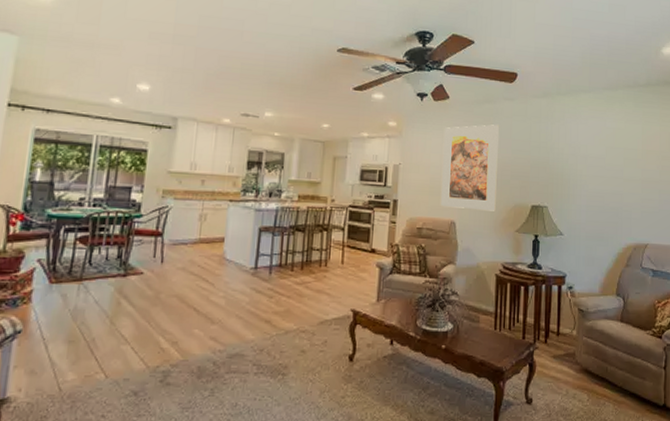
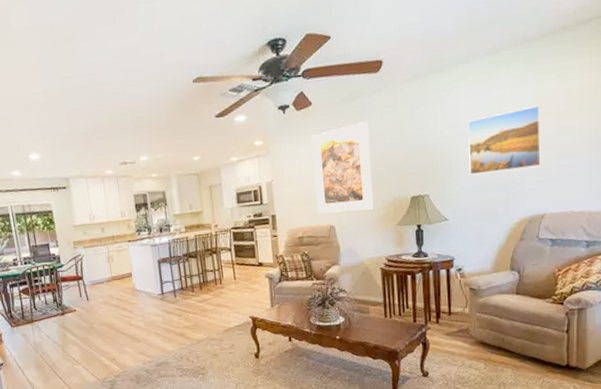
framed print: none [585,142,647,198] -> present [468,105,542,175]

